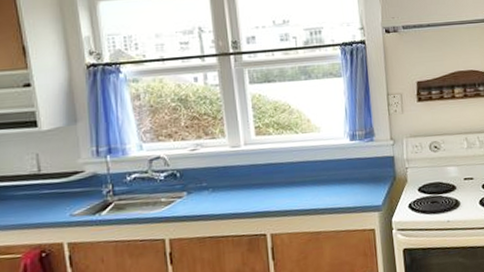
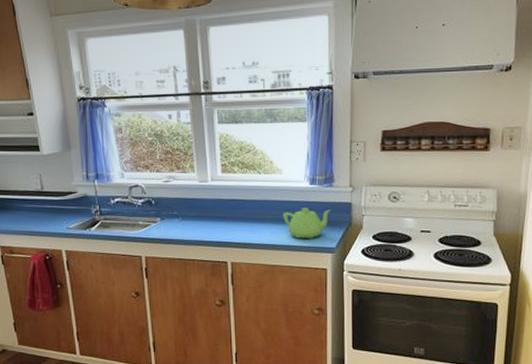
teapot: none [324,165,374,200] -> present [283,207,331,239]

